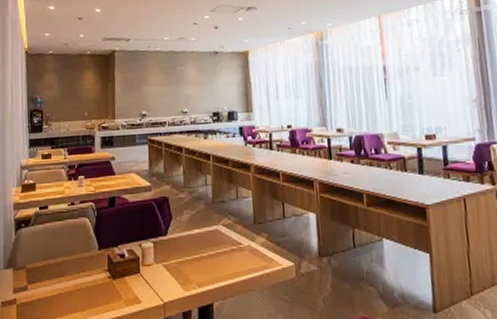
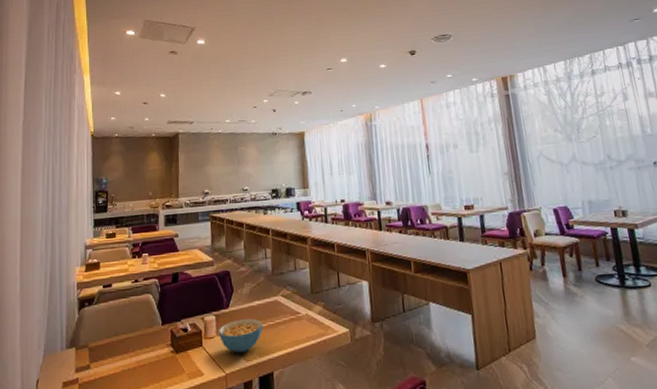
cereal bowl: none [157,247,203,283] -> present [219,318,263,354]

